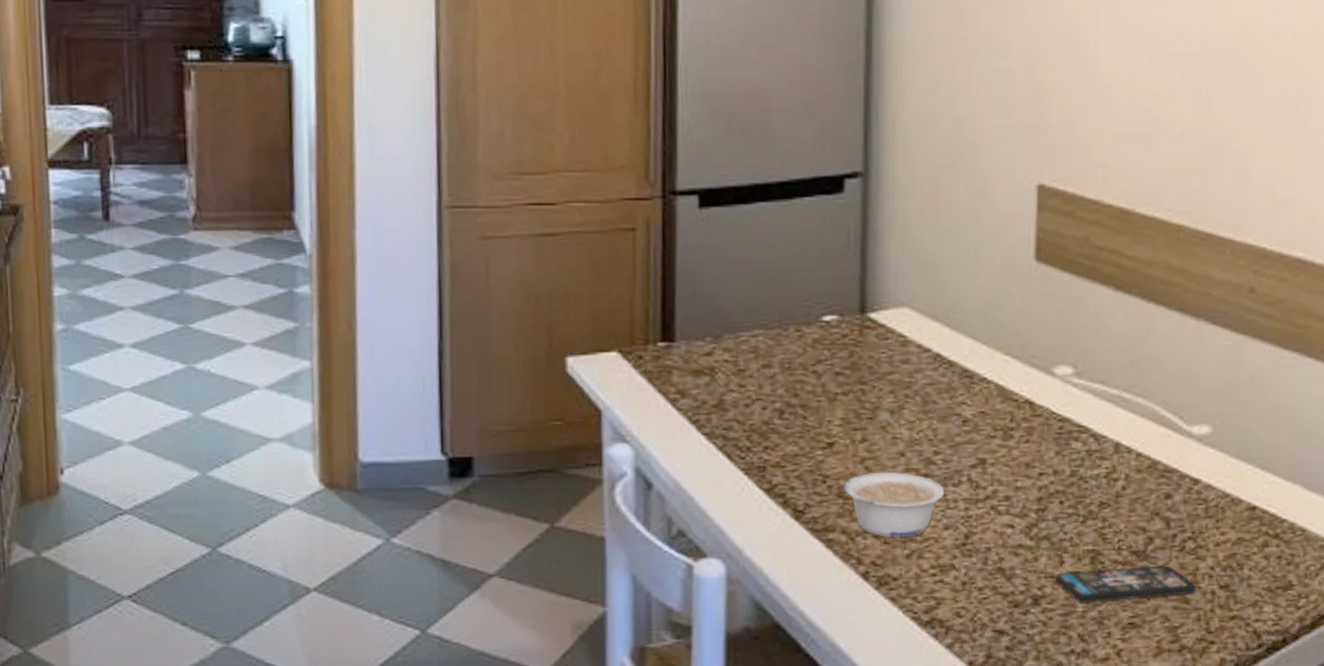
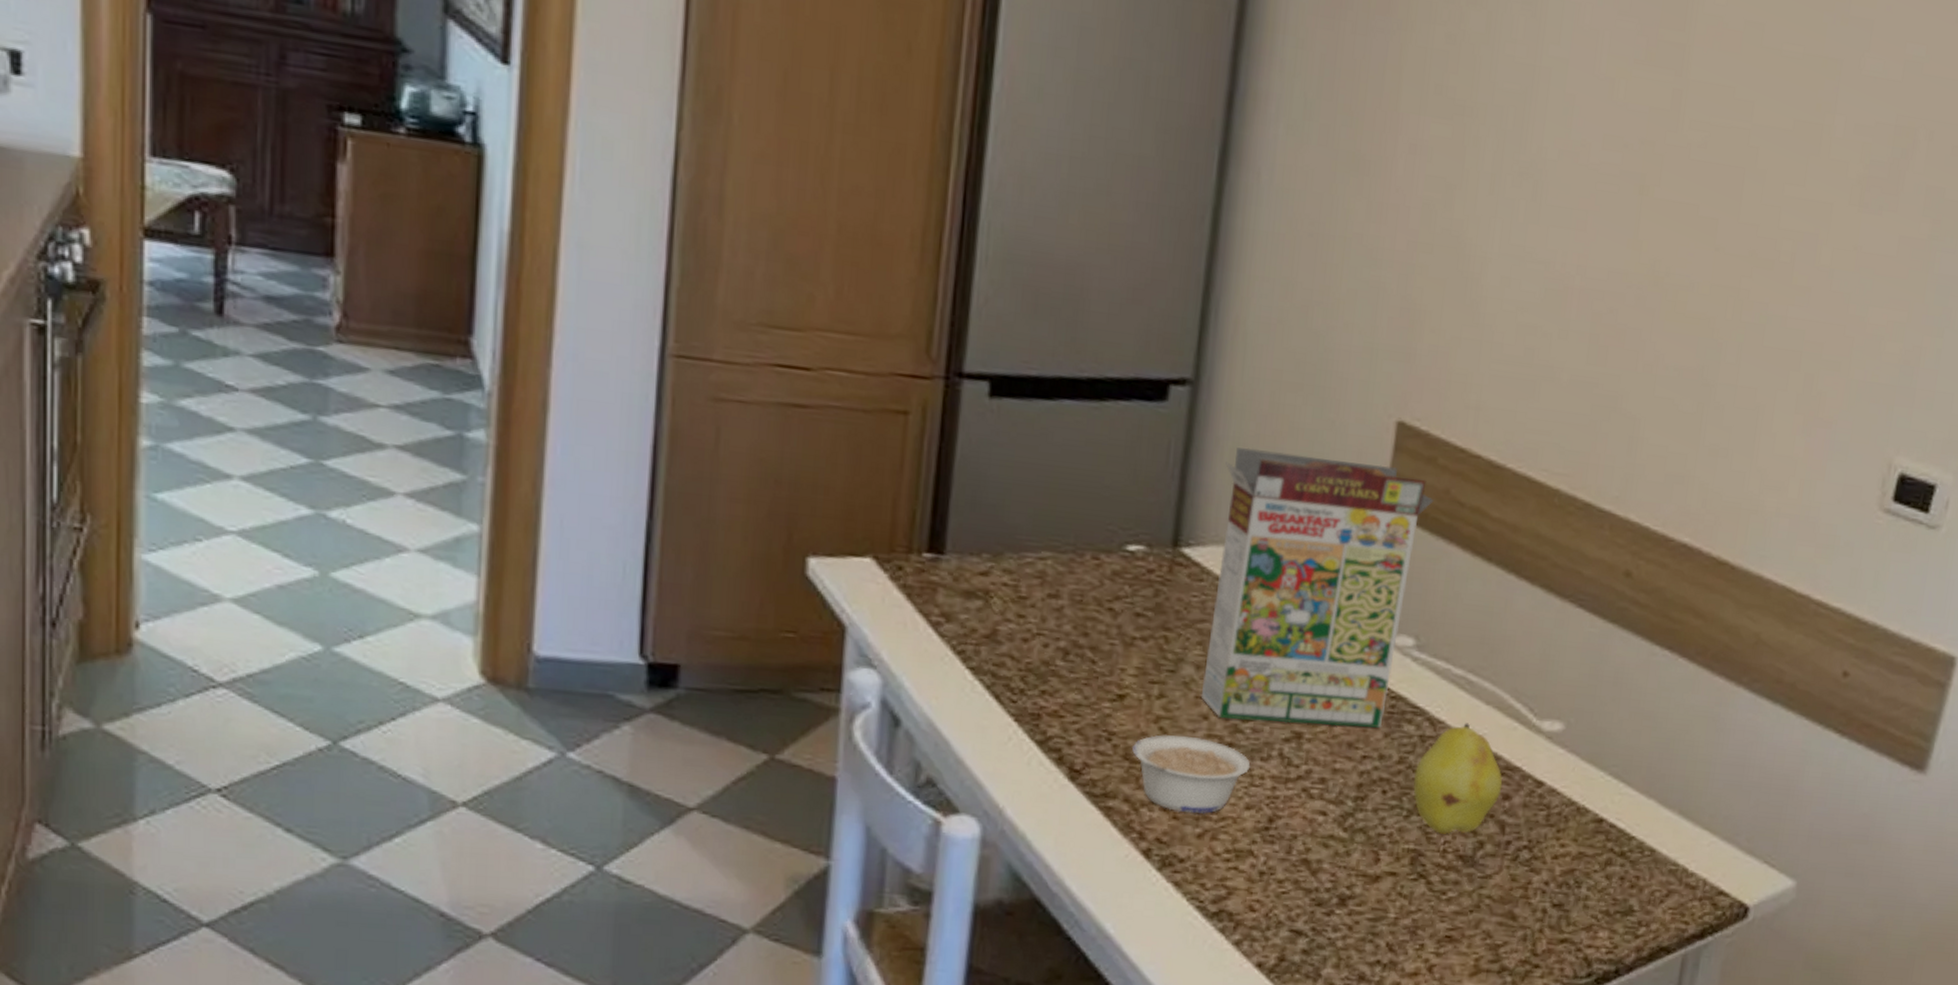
cereal box: none [896,223,1076,453] -> present [1200,447,1434,728]
smartphone: present [1056,565,1196,603] -> none [1368,872,1526,911]
fruit: none [1085,435,1163,534] -> present [1413,723,1503,834]

